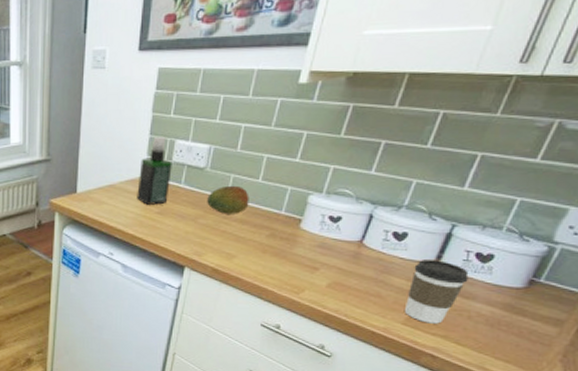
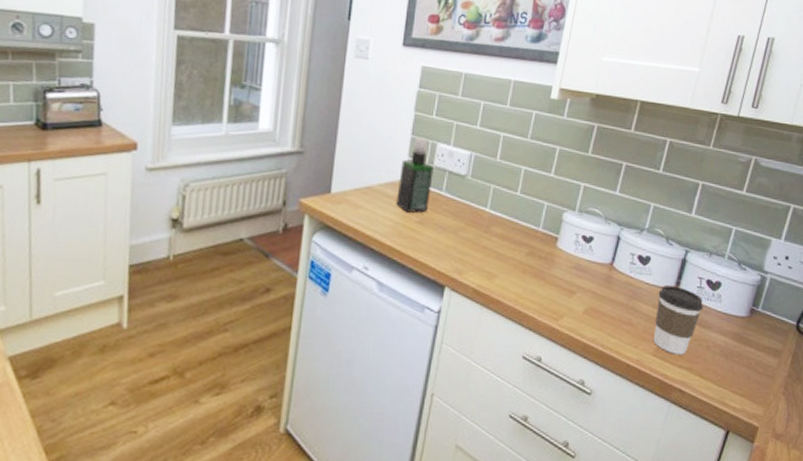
fruit: present [207,185,250,214] -> none [468,196,509,229]

